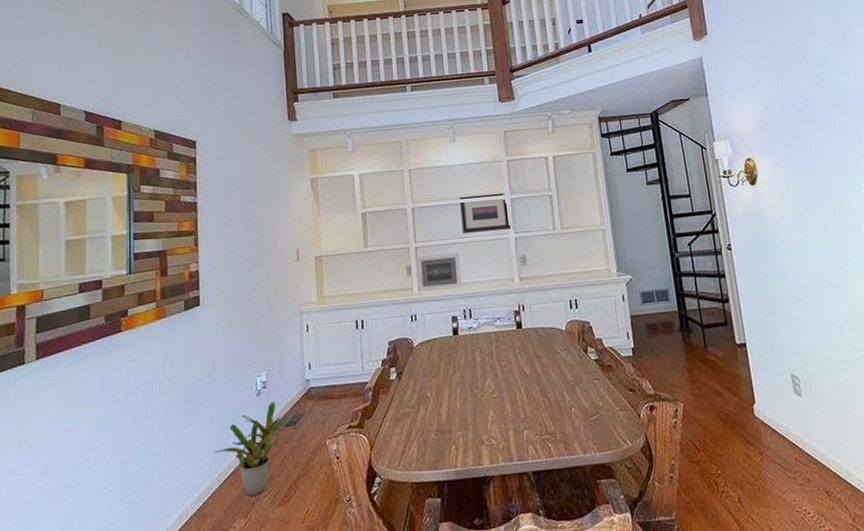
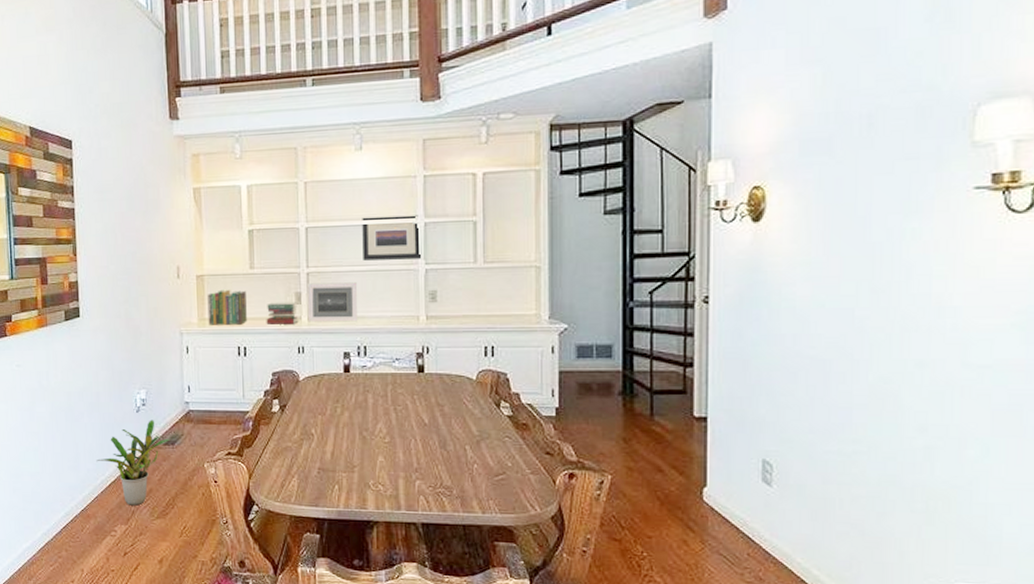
books: none [325,267,363,303] -> present [207,289,247,325]
books: none [381,274,411,297] -> present [266,302,299,324]

